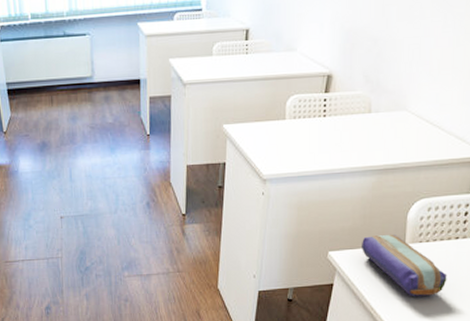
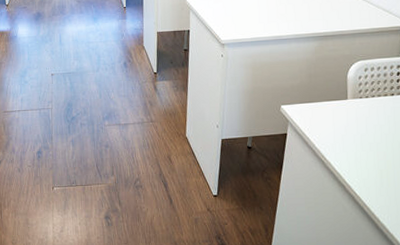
pencil case: present [362,234,447,297] -> none [309,90,387,146]

